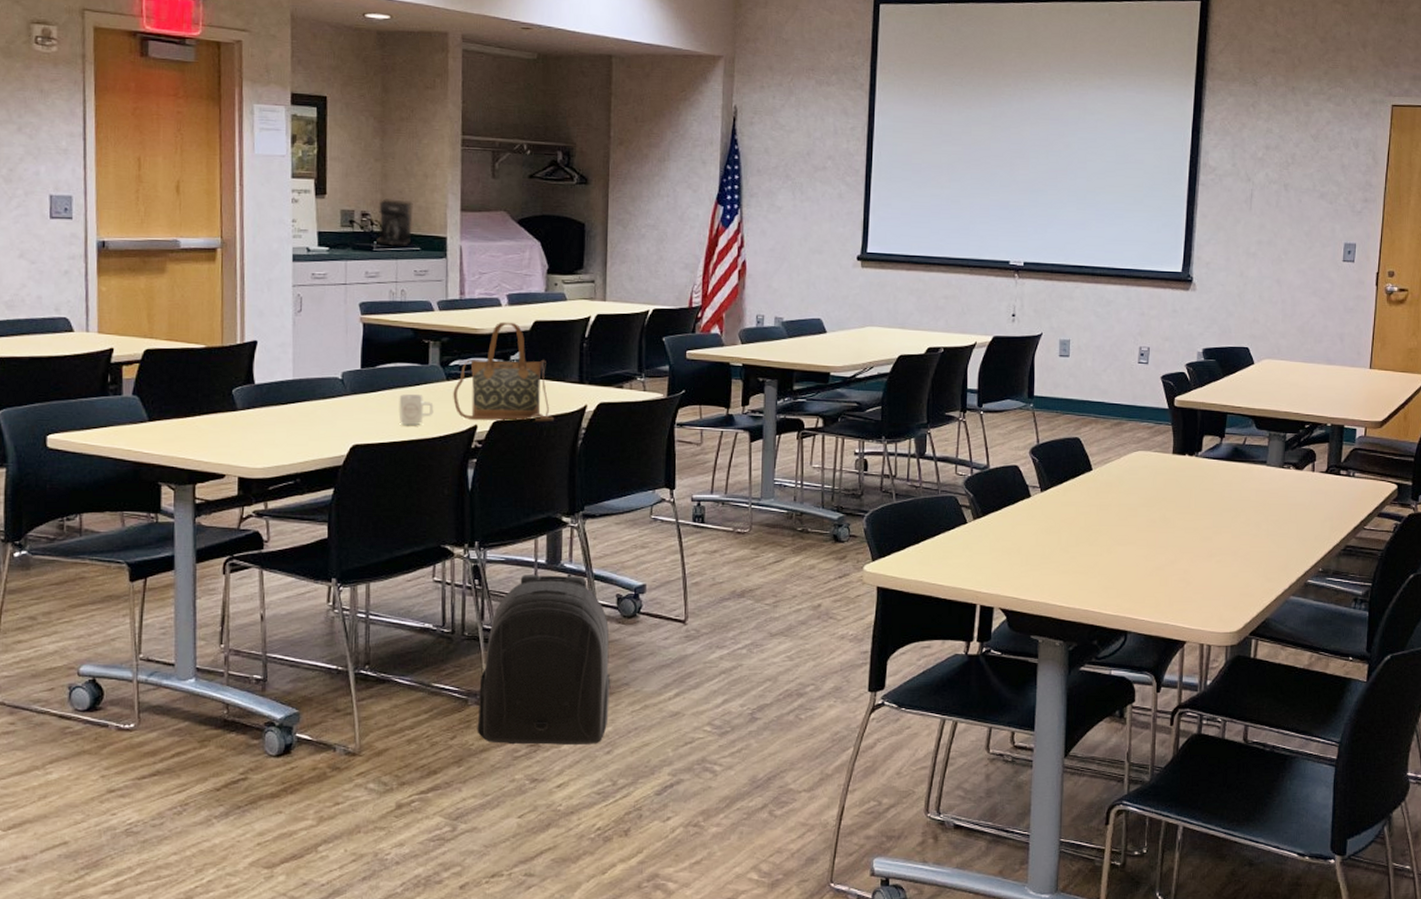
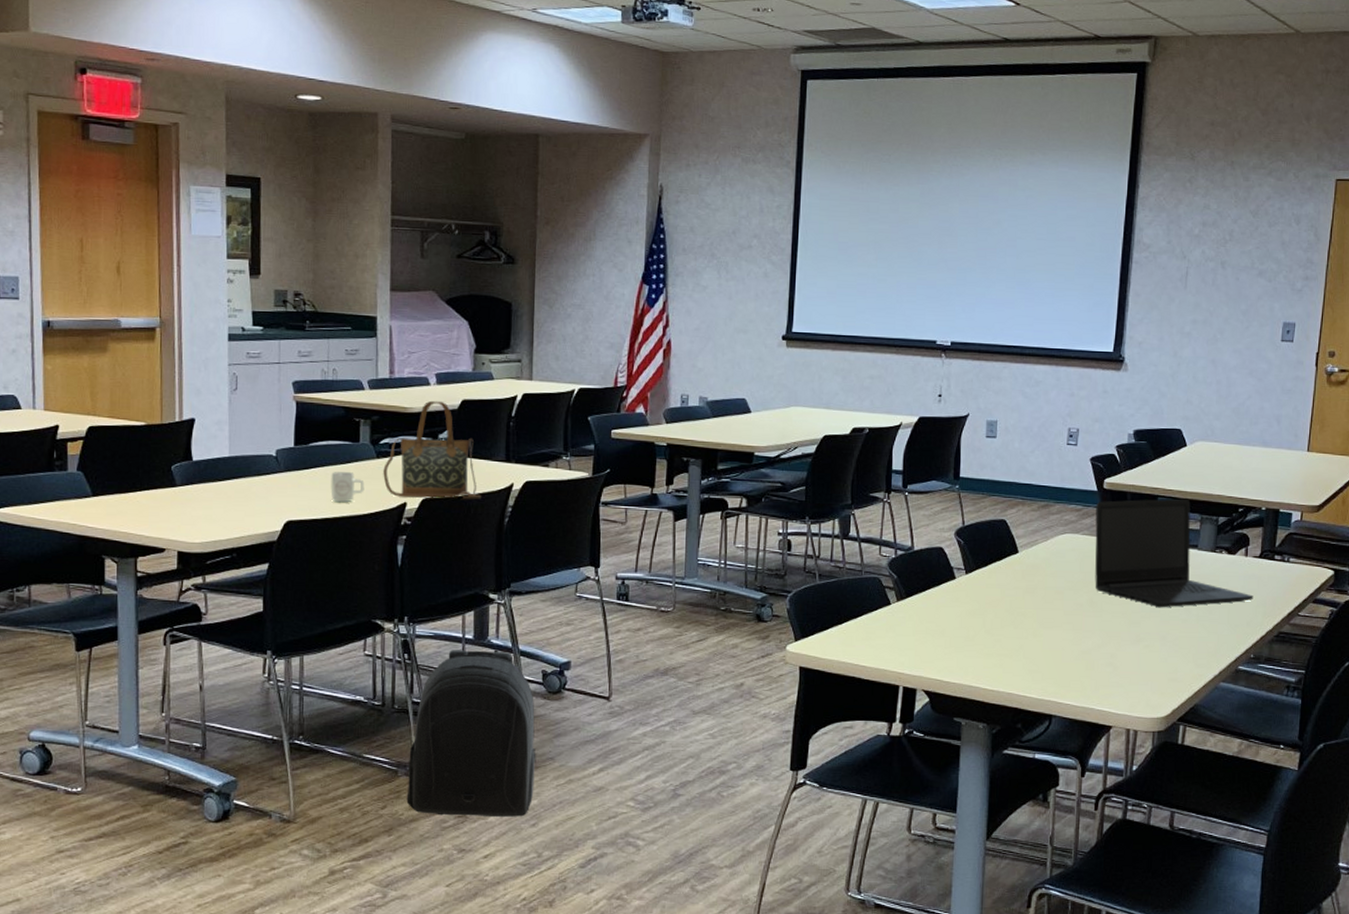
coffee maker: present [375,198,413,248] -> none [308,278,344,327]
laptop: none [1167,415,1321,524] -> present [1095,498,1253,608]

